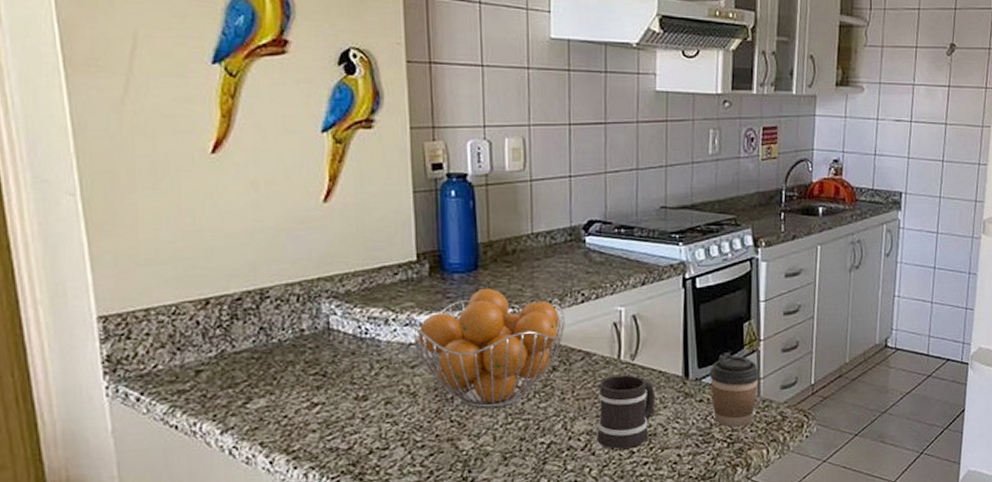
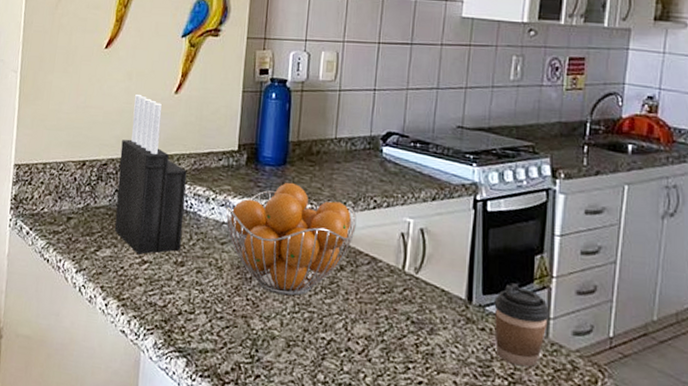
knife block: none [258,208,360,397] -> present [114,95,187,254]
mug: present [597,375,656,449] -> none [374,285,436,363]

